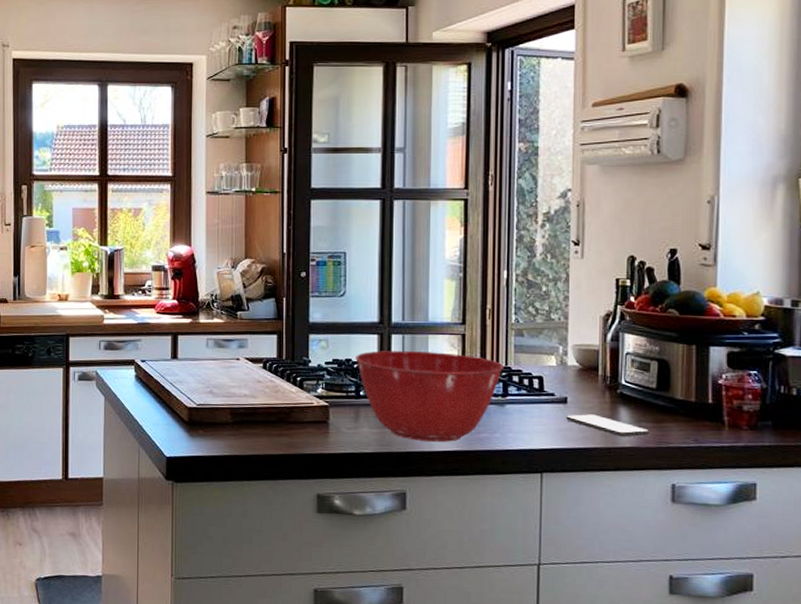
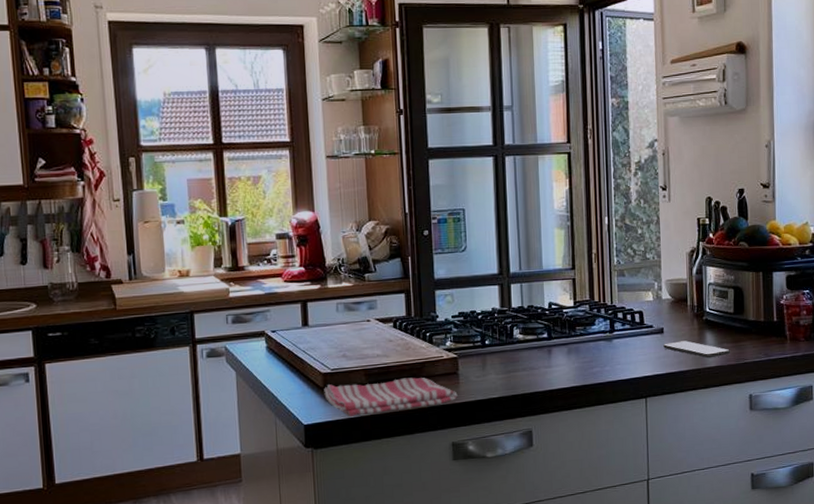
dish towel: none [188,419,326,454] -> present [324,377,458,417]
mixing bowl: present [356,351,504,443] -> none [479,297,610,382]

